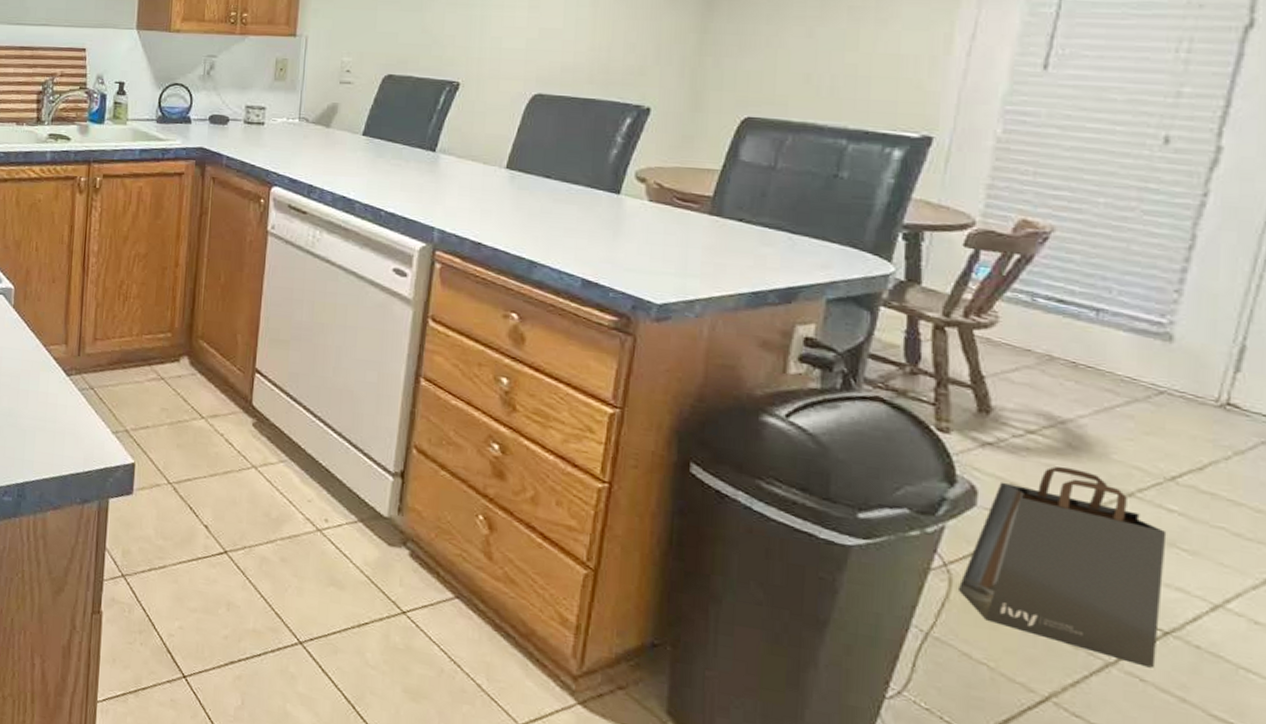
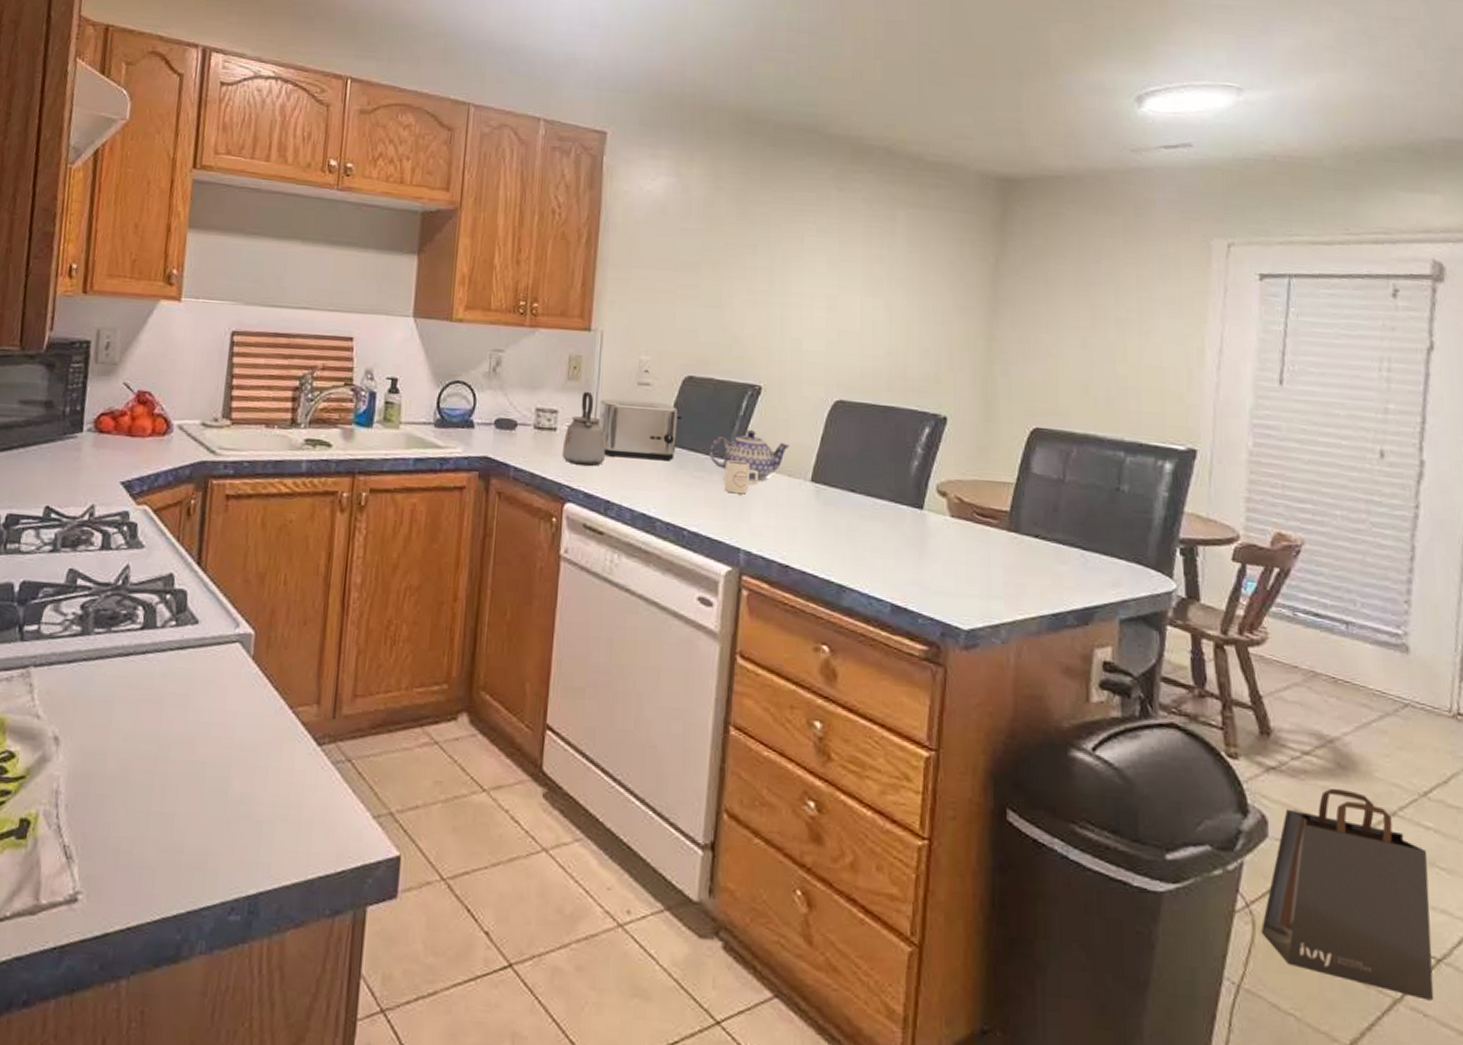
kettle: none [269,90,309,155] -> present [561,391,606,466]
toaster: none [303,96,381,151] -> present [599,398,682,461]
teapot: none [407,121,486,169] -> present [710,429,790,482]
mug: none [420,149,455,180] -> present [723,460,760,495]

